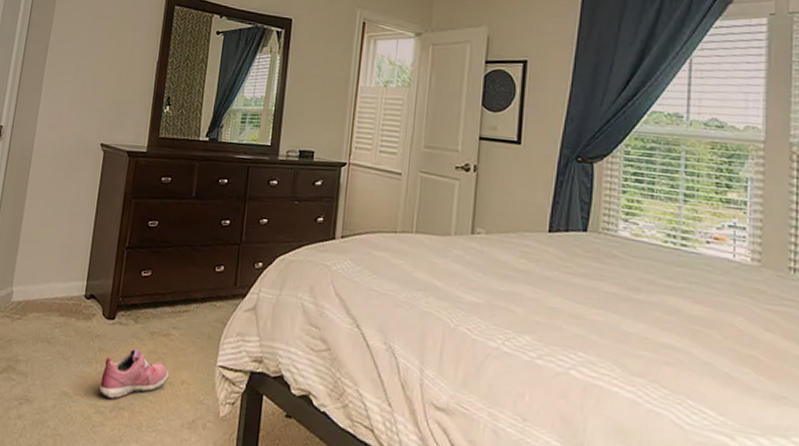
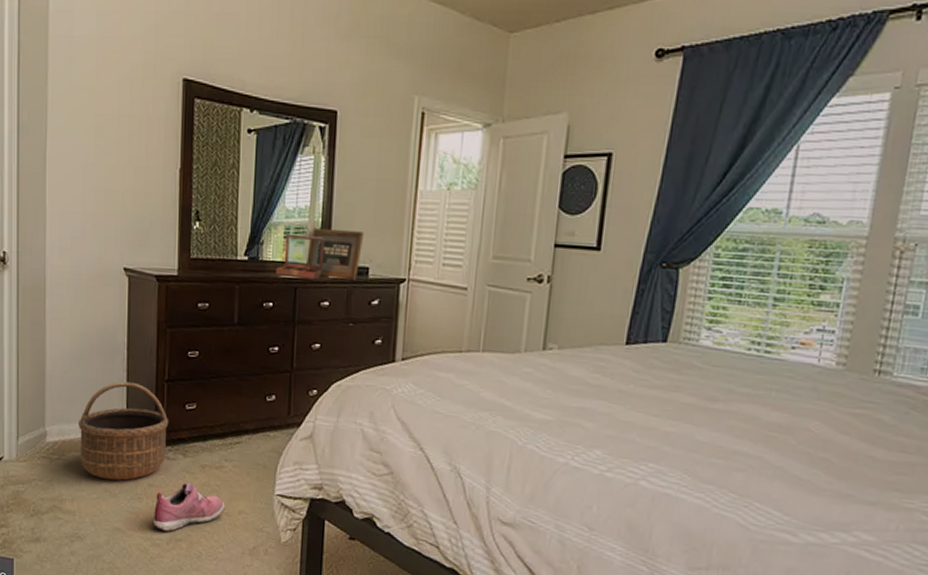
basket: none [39,246,125,344] -> present [77,381,169,481]
jewelry box: none [232,119,277,161] -> present [276,233,325,280]
picture frame: none [266,116,311,163] -> present [313,228,365,281]

